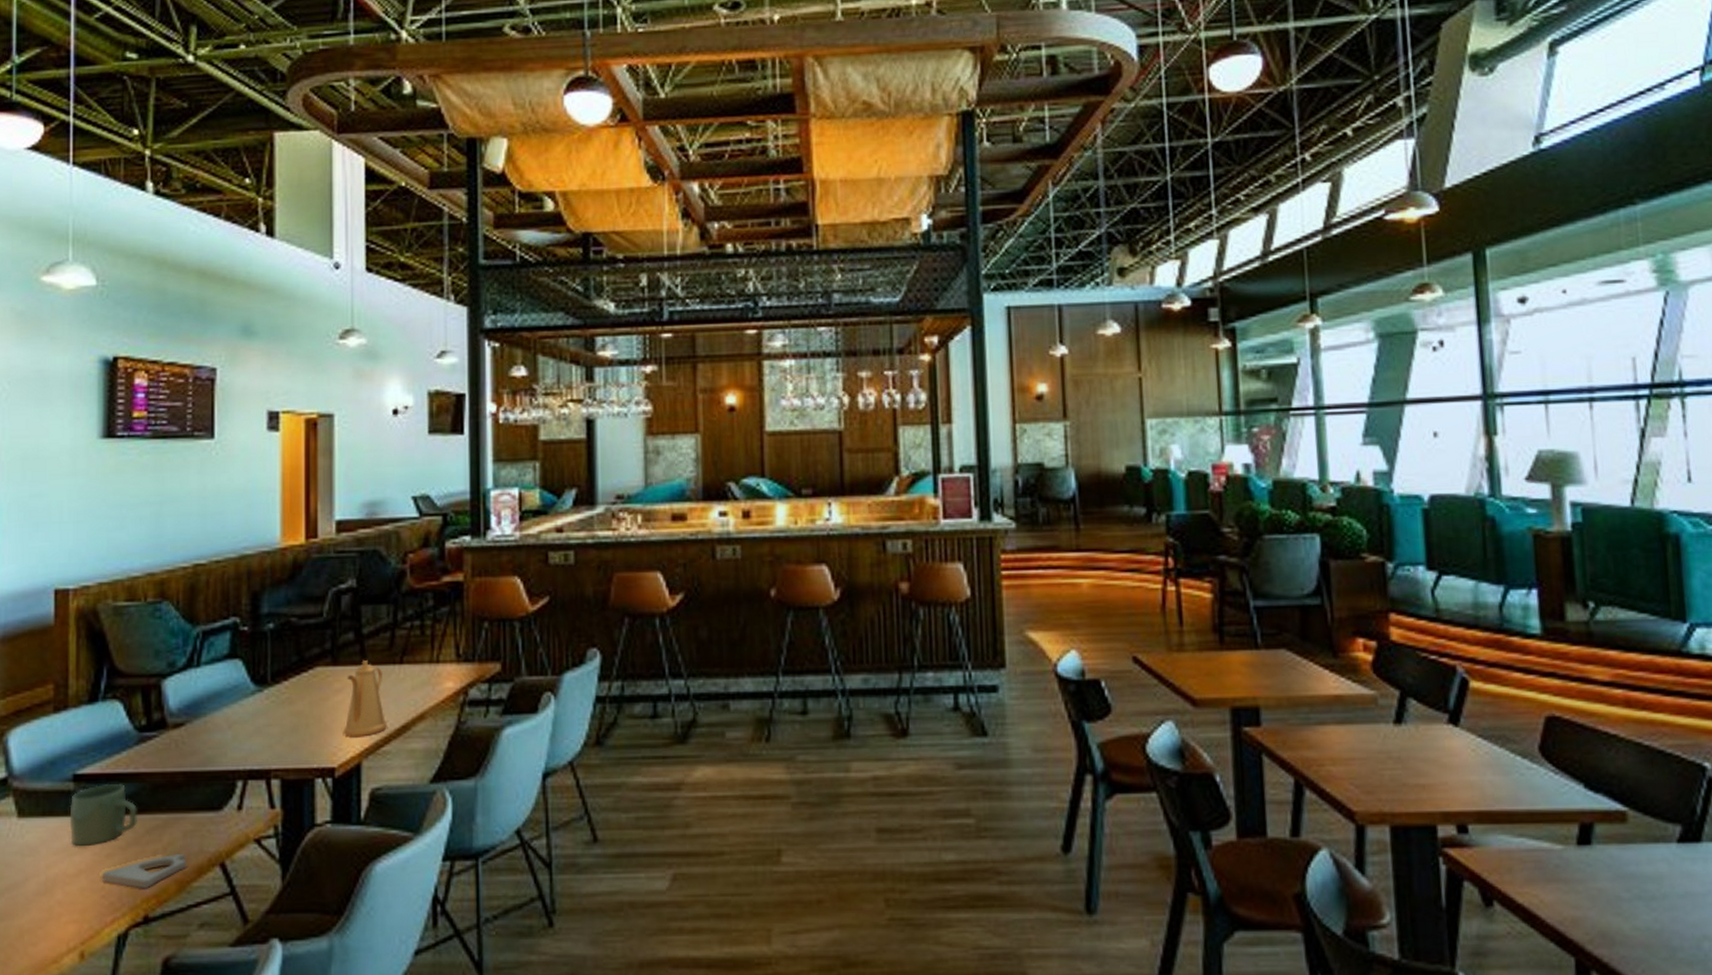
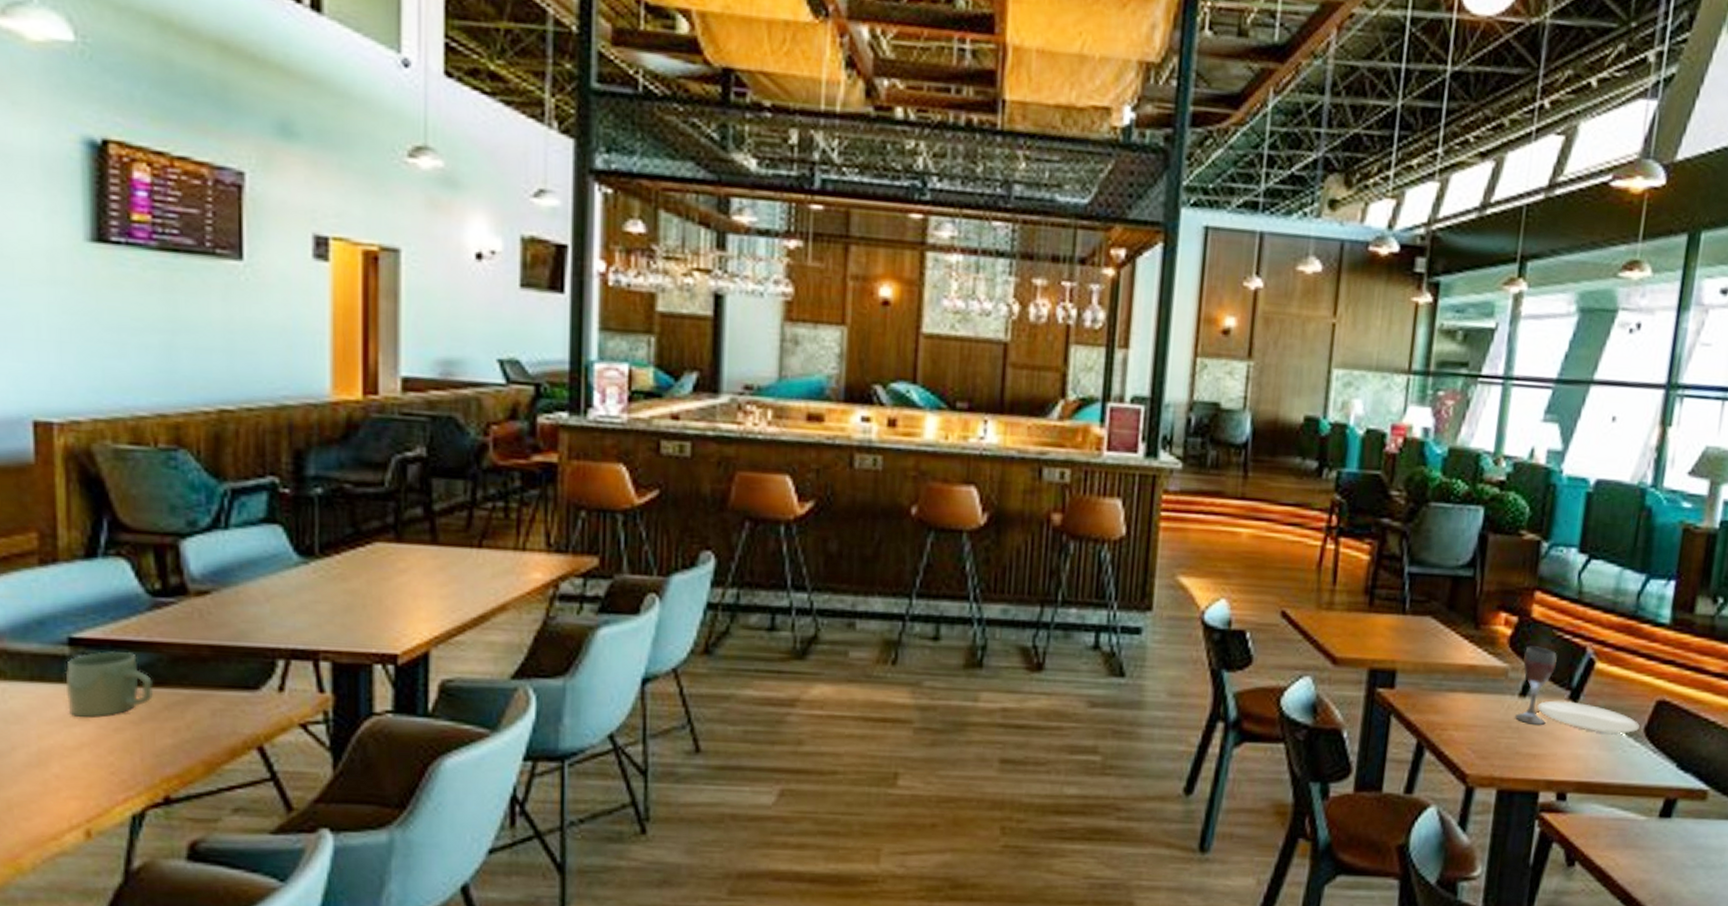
napkin holder: present [102,853,186,889] -> none [110,732,216,768]
coffee pot: present [343,660,387,736] -> none [407,540,461,623]
cup: none [1390,670,1429,754] -> present [1514,646,1557,726]
plate: none [1416,725,1533,756] -> present [1537,700,1640,734]

